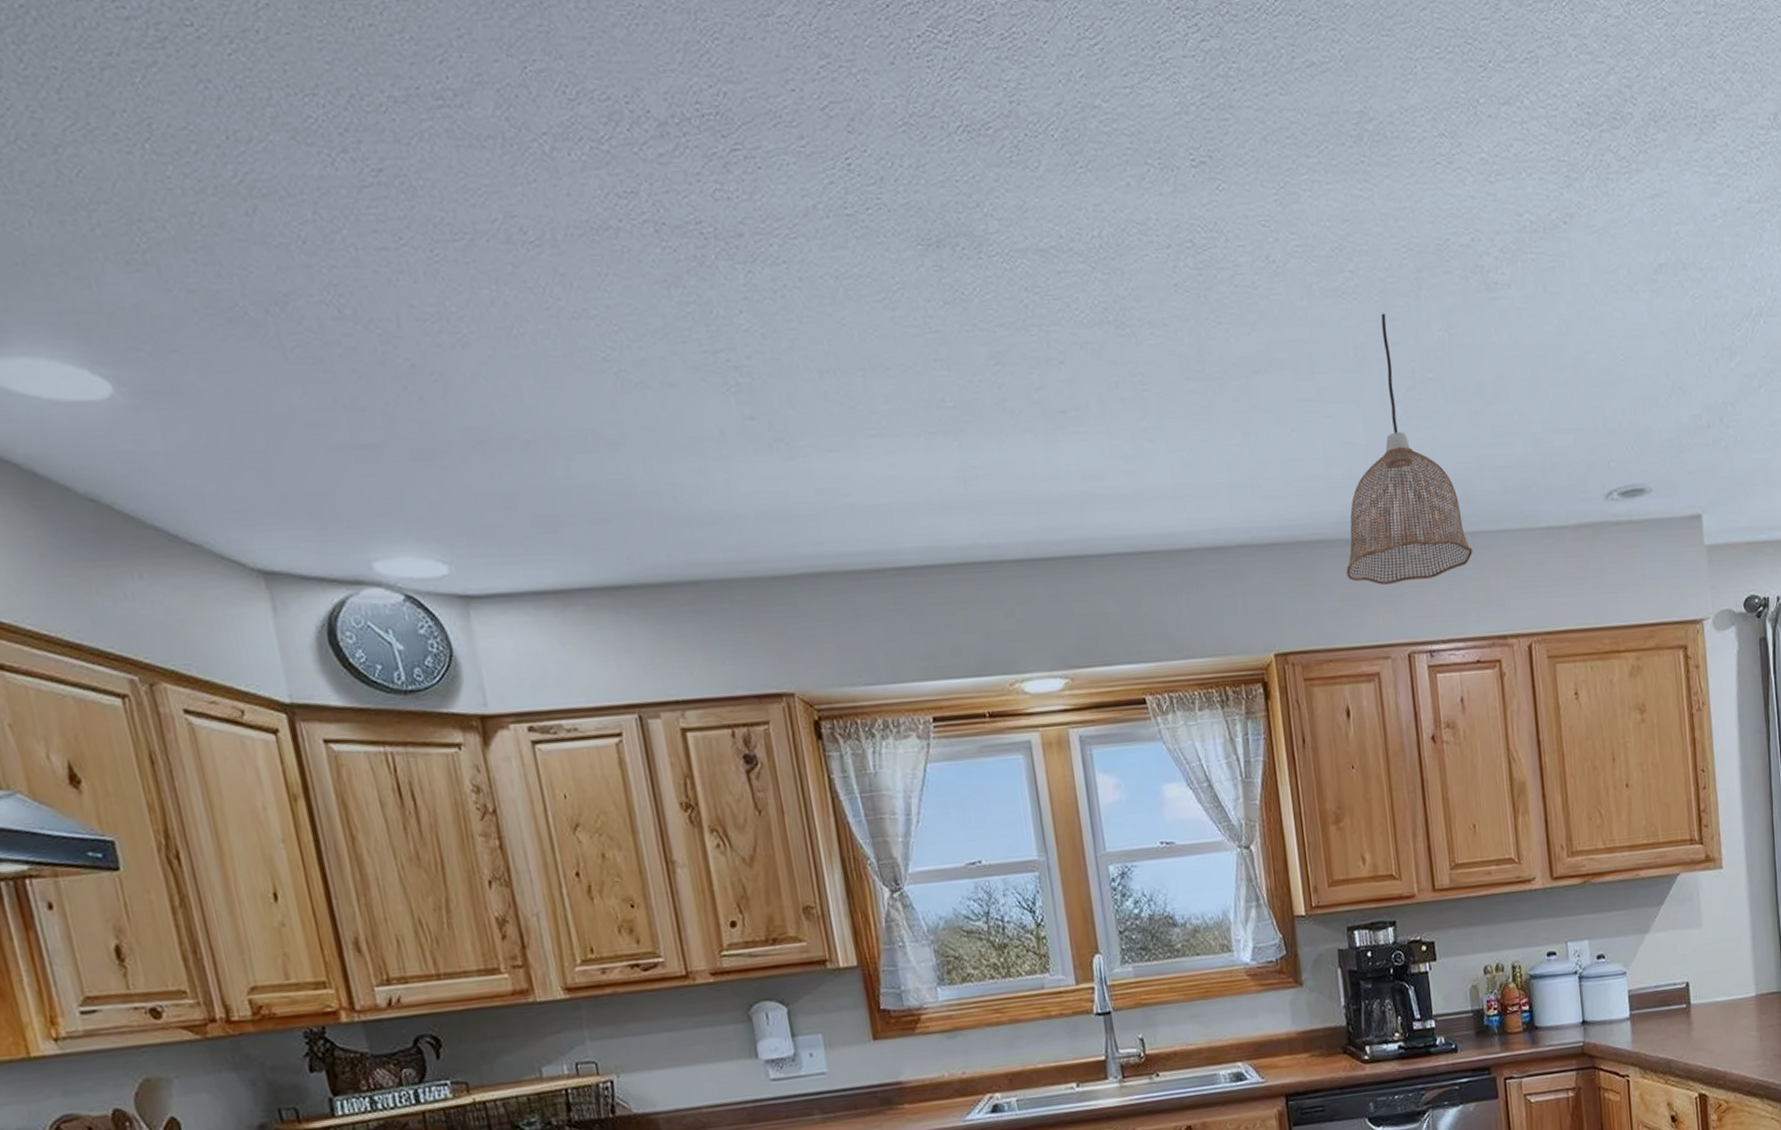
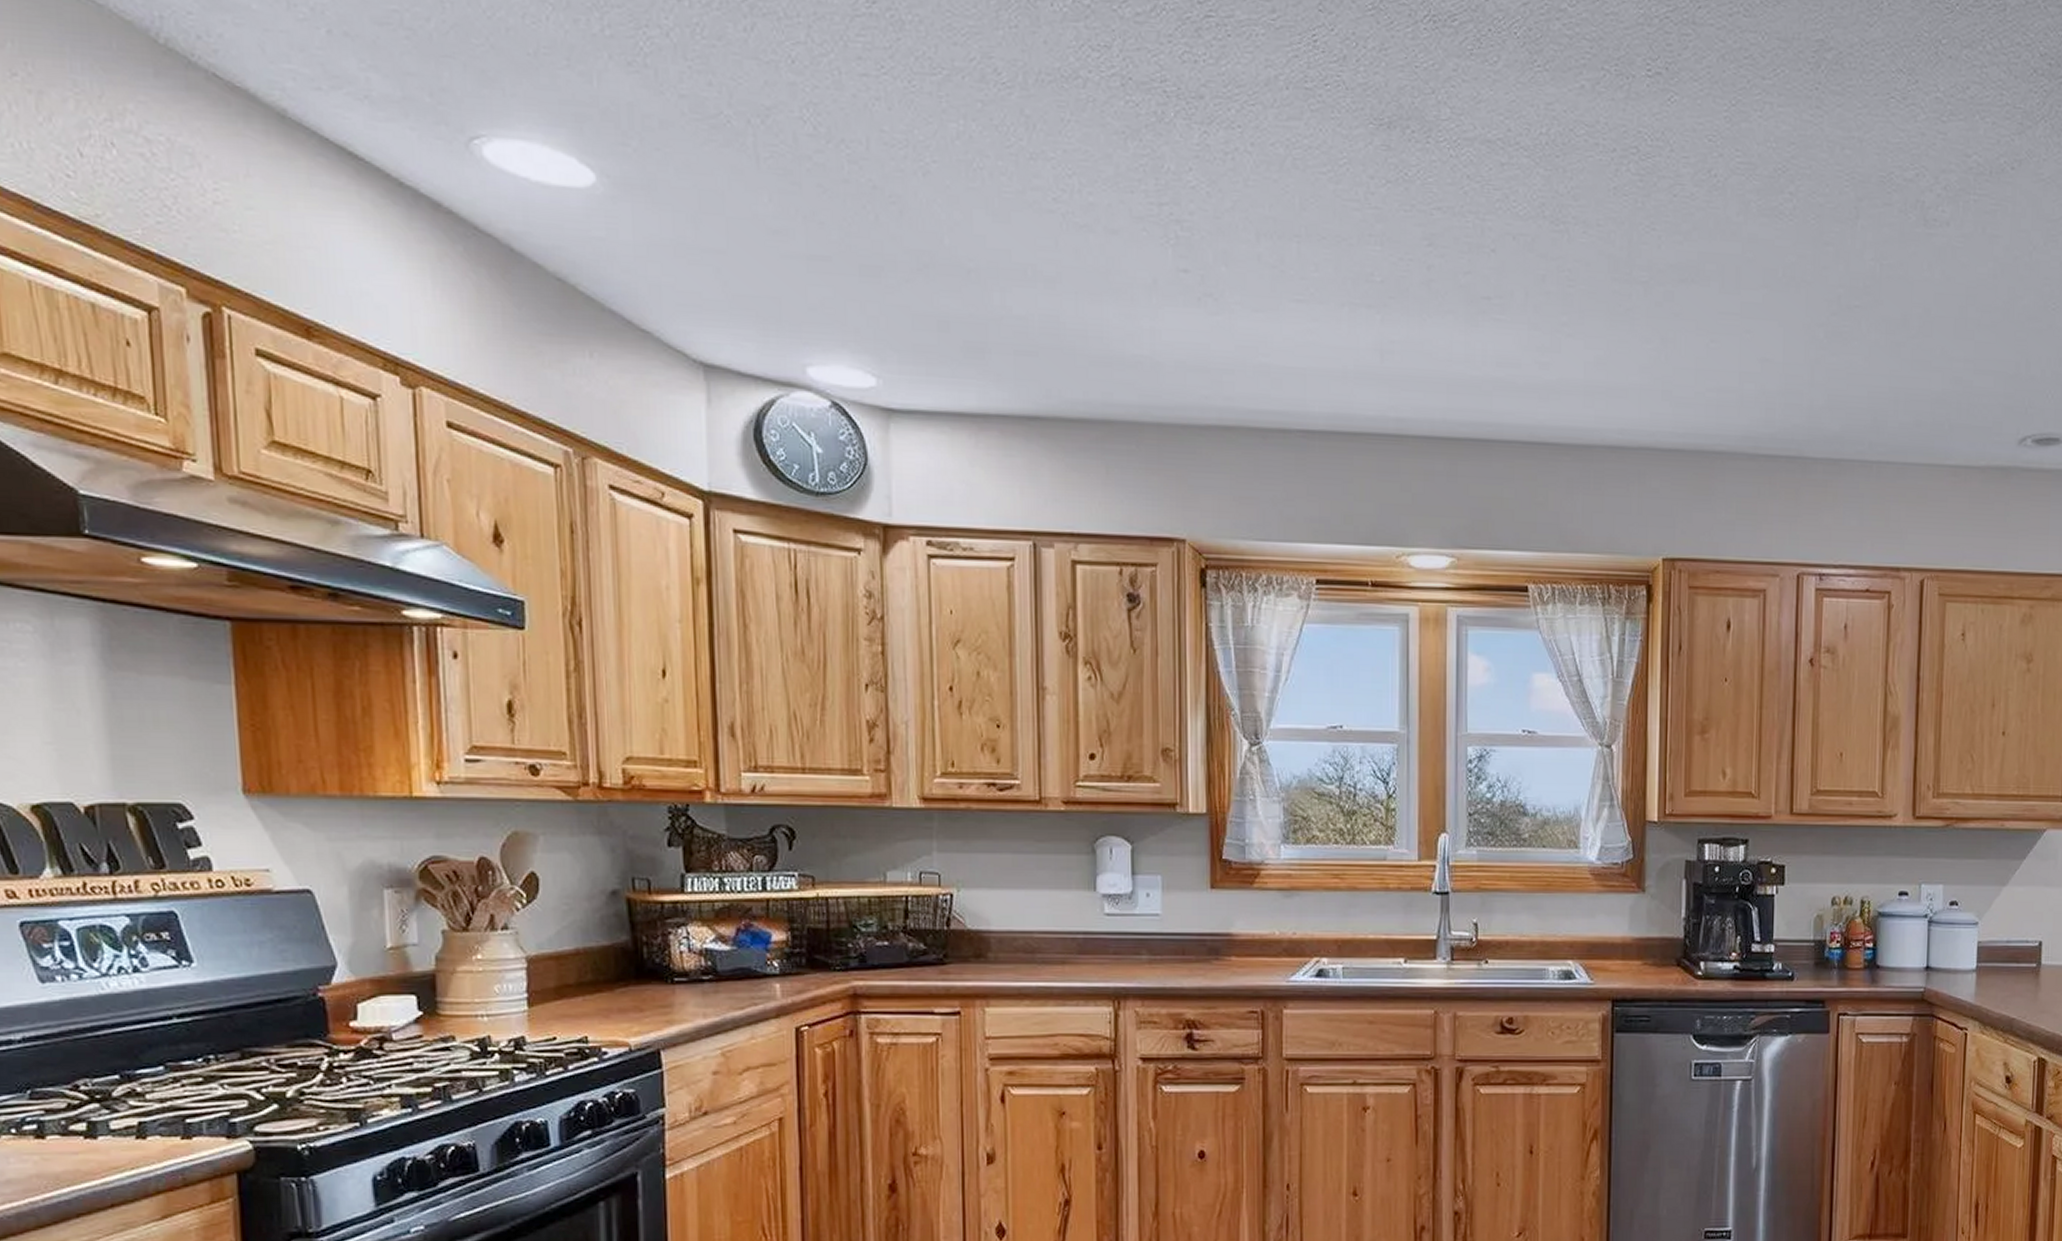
pendant lamp: present [1346,313,1473,585] -> none [1746,237,1877,503]

